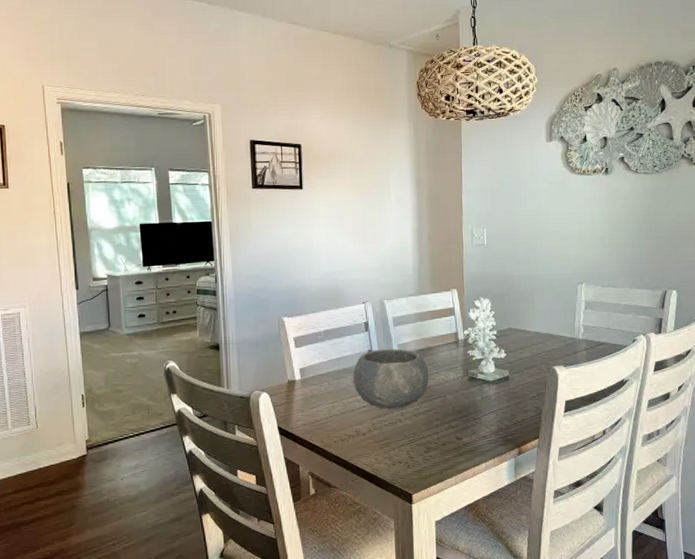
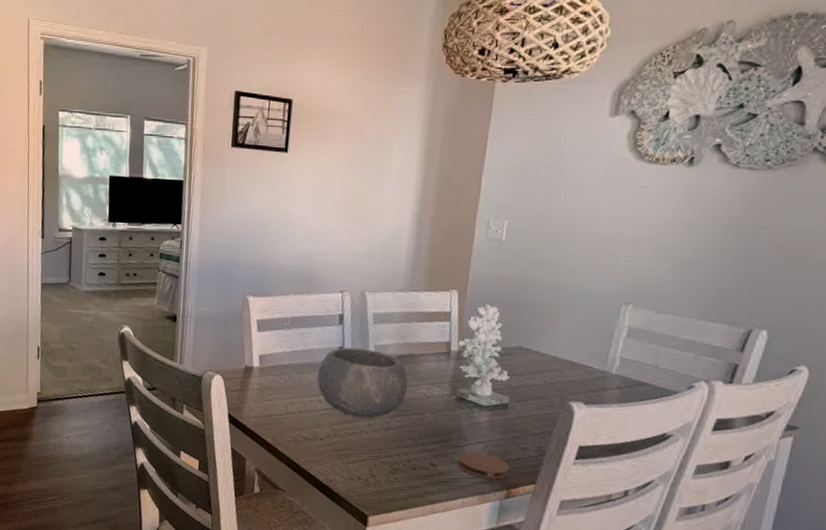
coaster: none [477,420,518,442] -> present [457,451,509,480]

